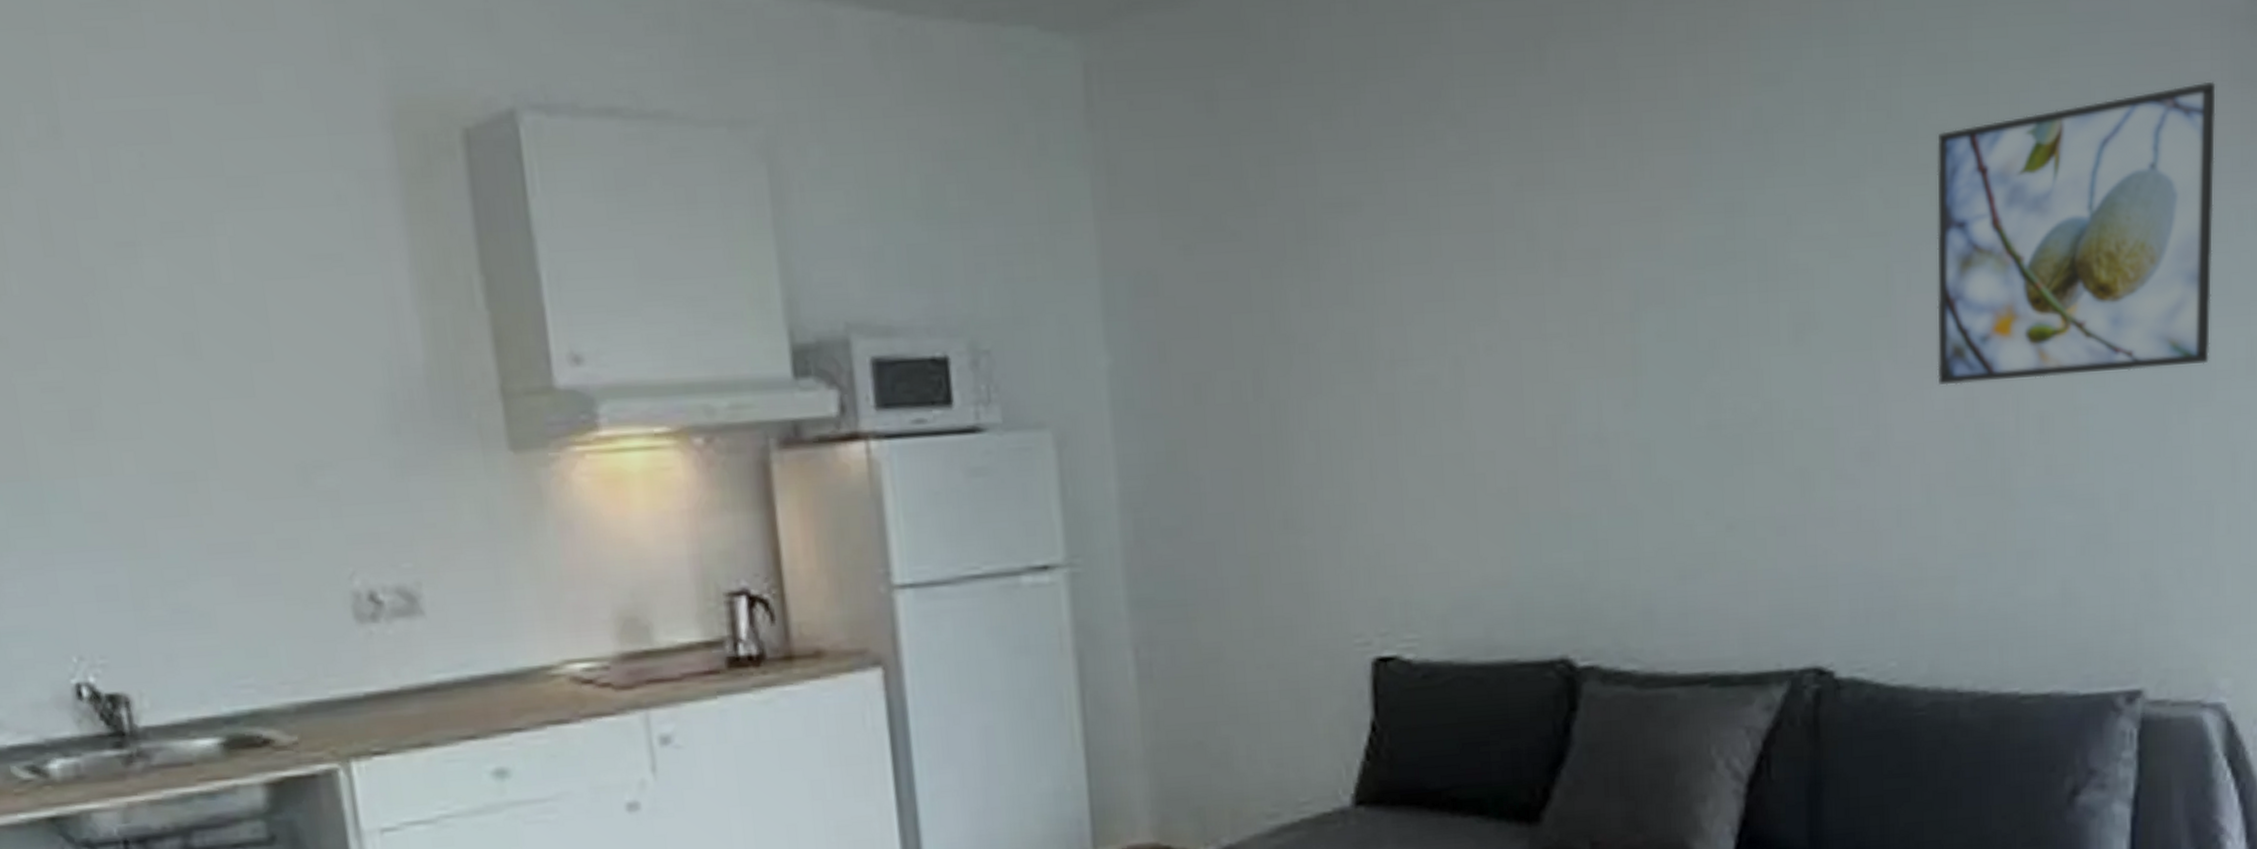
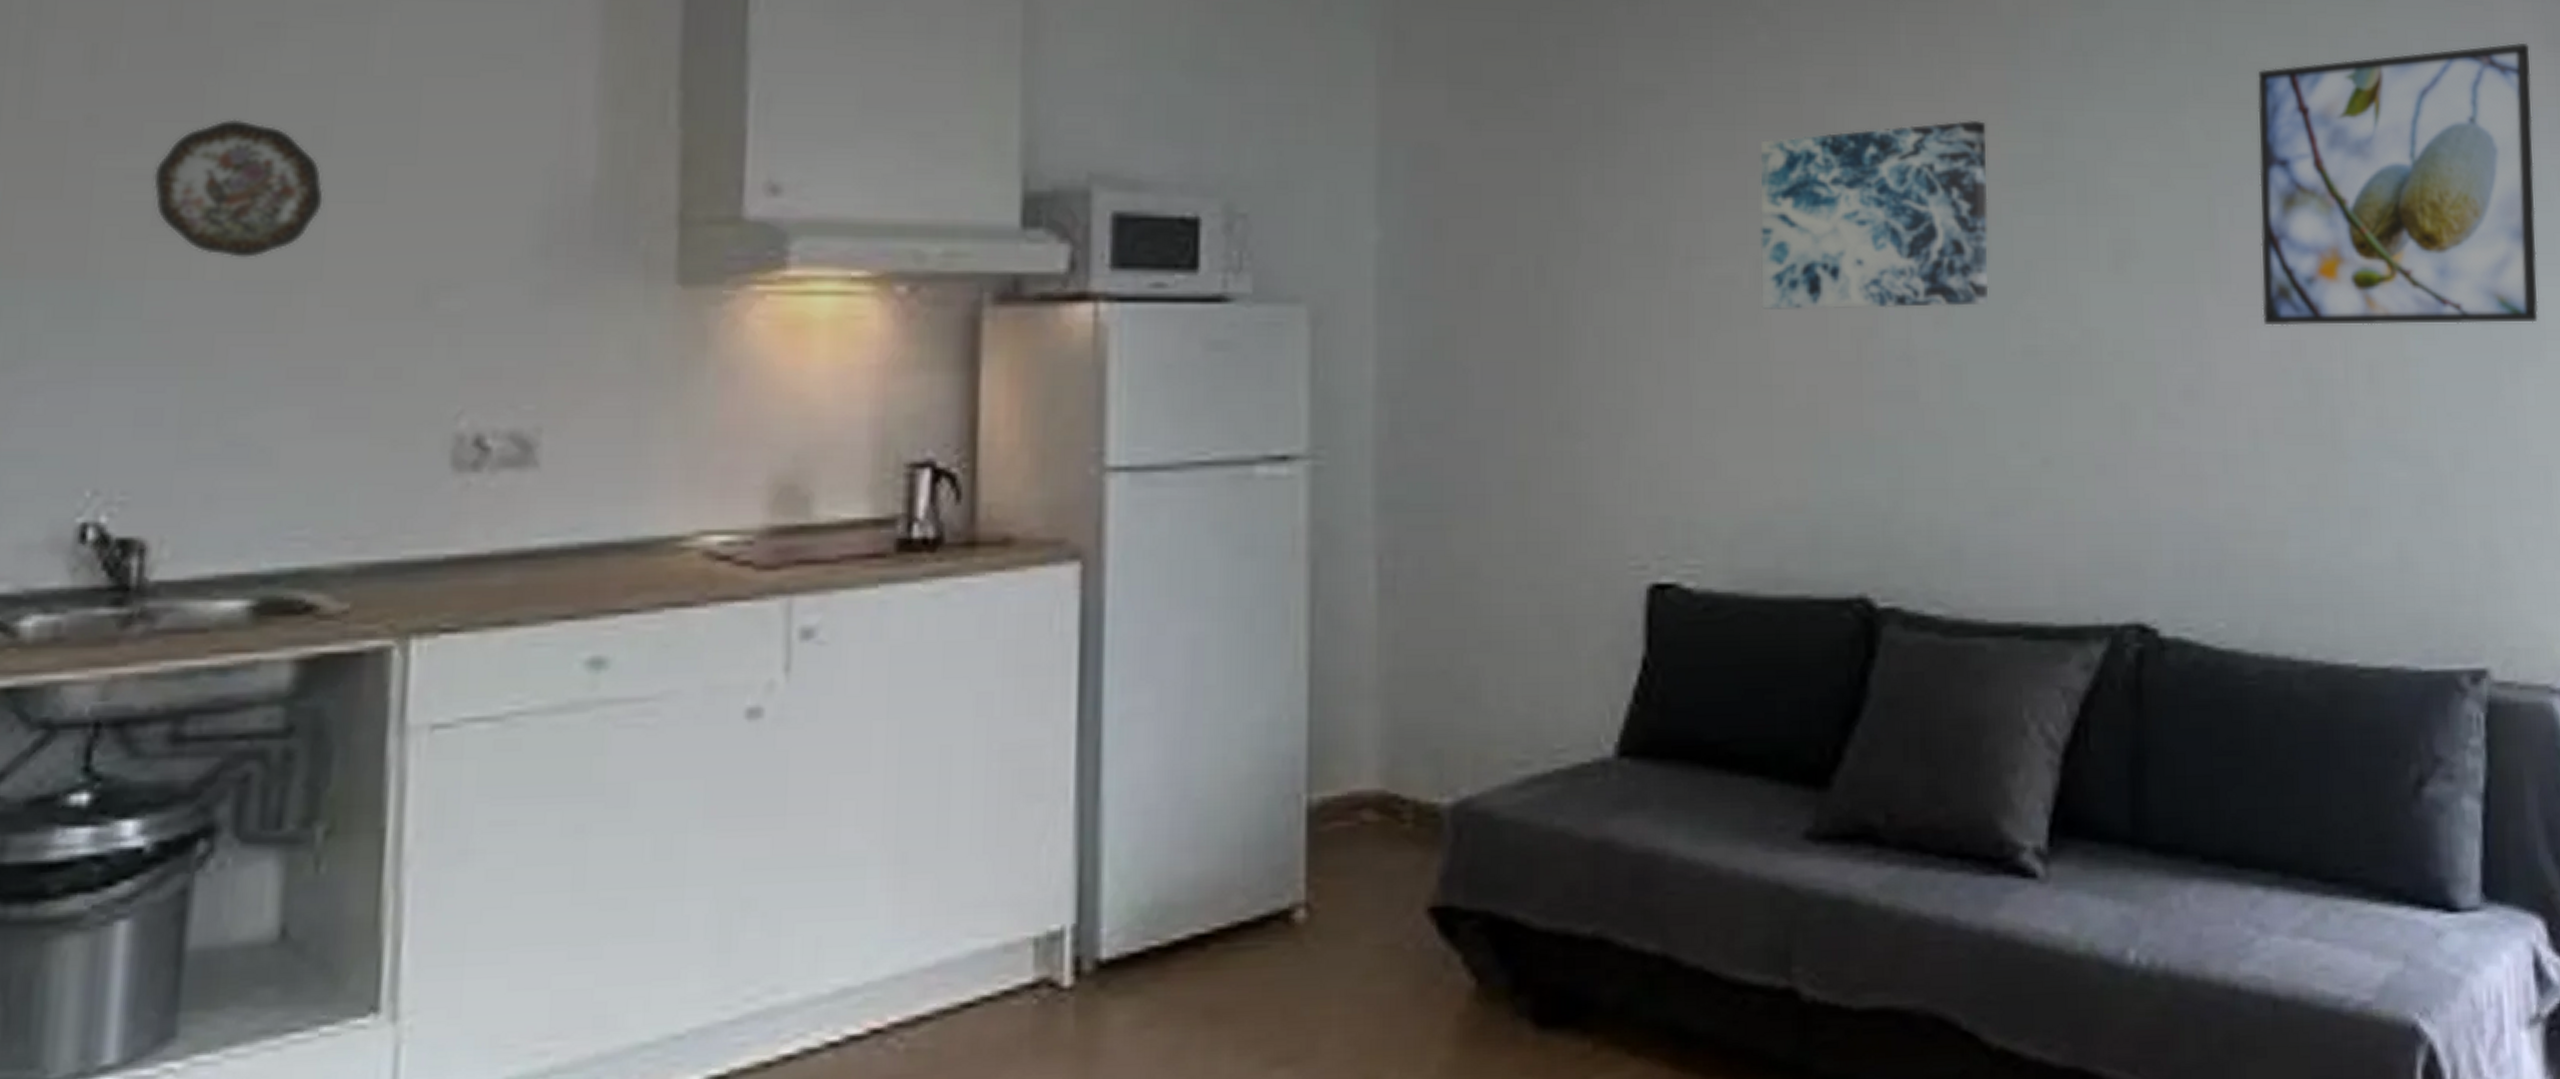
decorative plate: none [63,332,206,454] -> present [153,119,324,258]
wall art: none [1455,206,1674,404] -> present [1760,120,1989,310]

